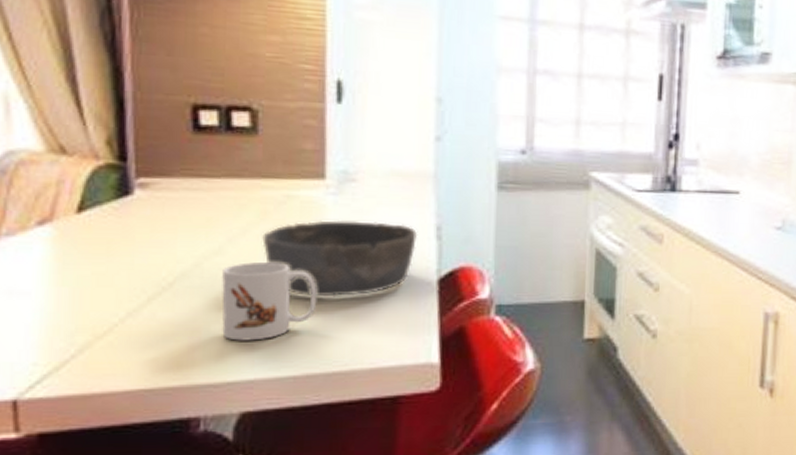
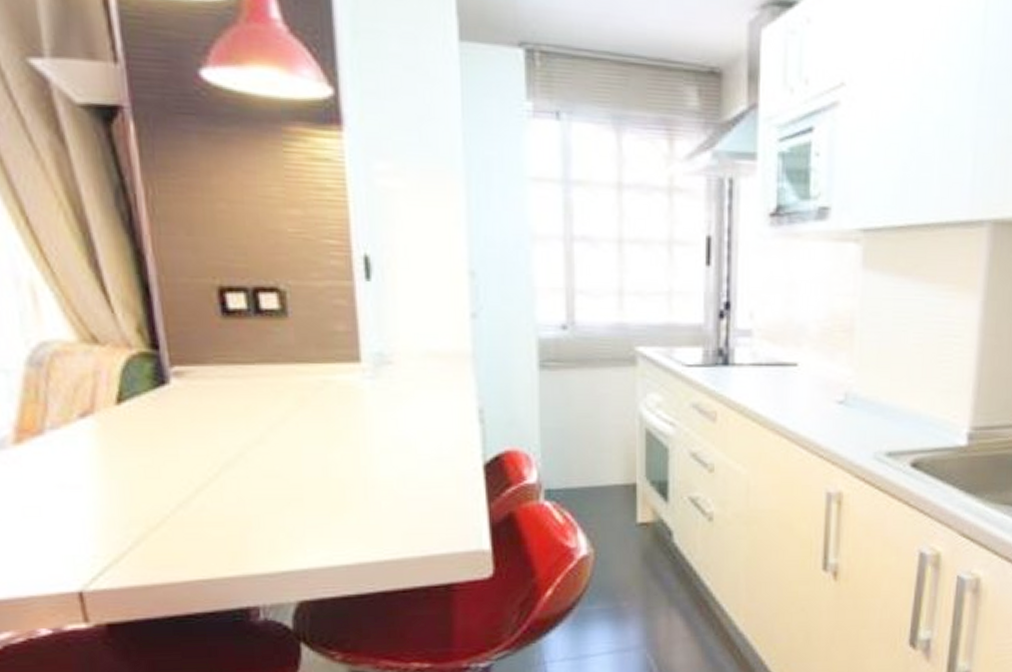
mug: present [222,261,317,341] -> none [266,449,363,531]
bowl: present [262,220,418,297] -> none [302,405,460,485]

